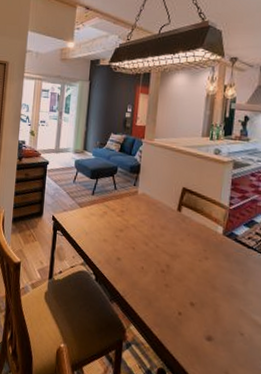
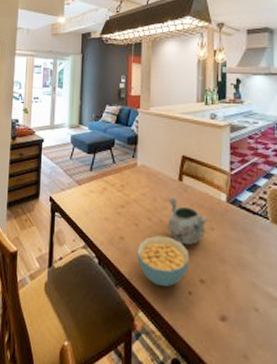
cereal bowl: none [132,259,182,307] -> present [137,235,189,288]
decorative bowl: none [163,225,203,271] -> present [168,197,208,245]

